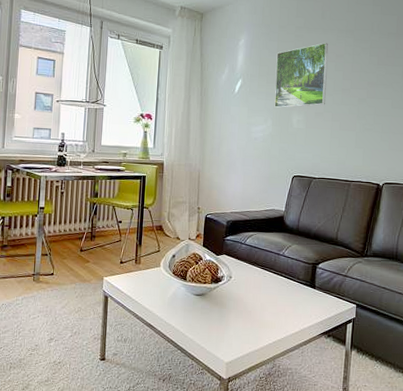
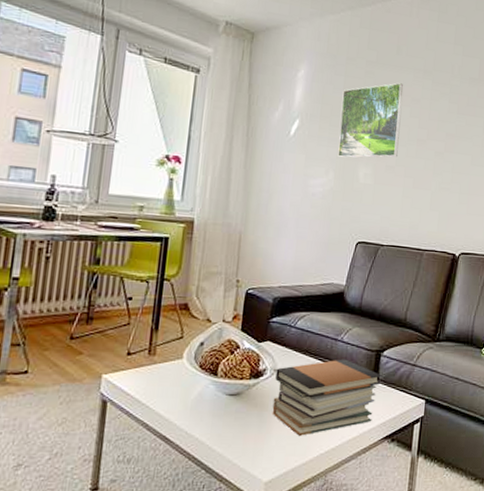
book stack: none [229,269,318,329] -> present [272,359,381,436]

